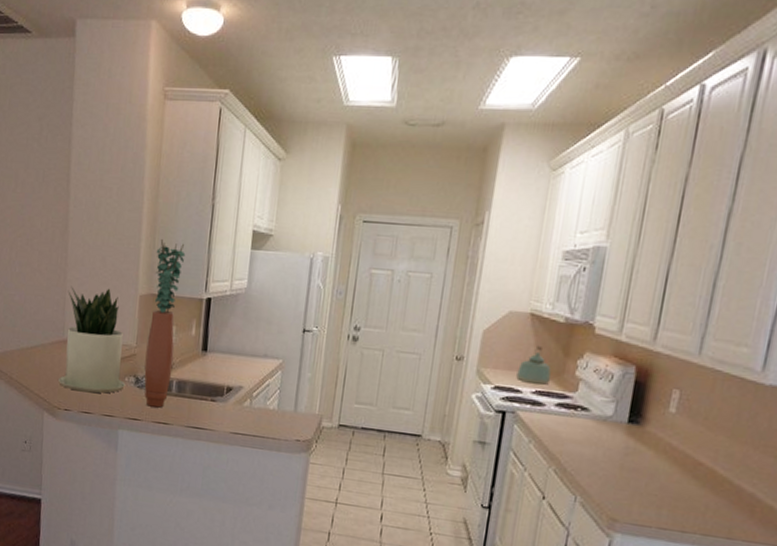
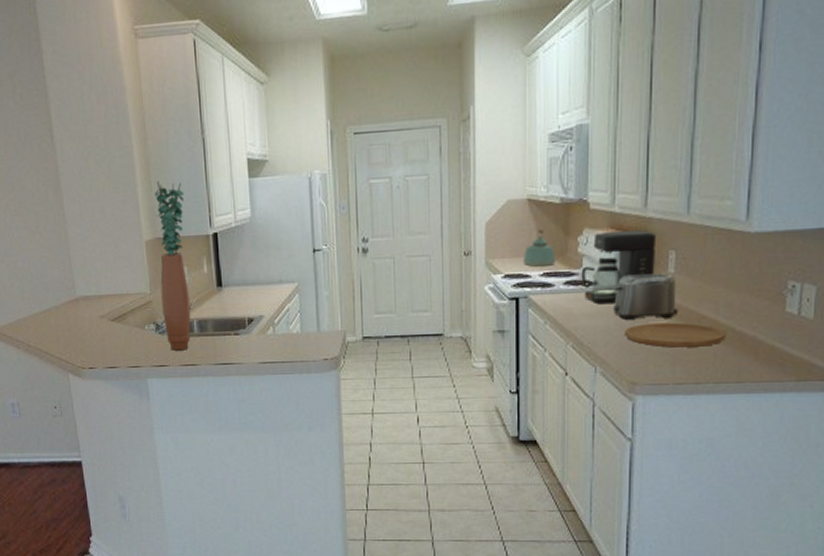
planter: present [59,286,127,394] -> none [71,238,147,348]
coffee maker: none [574,359,661,433] -> present [581,229,656,305]
toaster: none [602,407,676,459] -> present [612,273,679,320]
cutting board: none [612,459,723,495] -> present [625,322,727,348]

